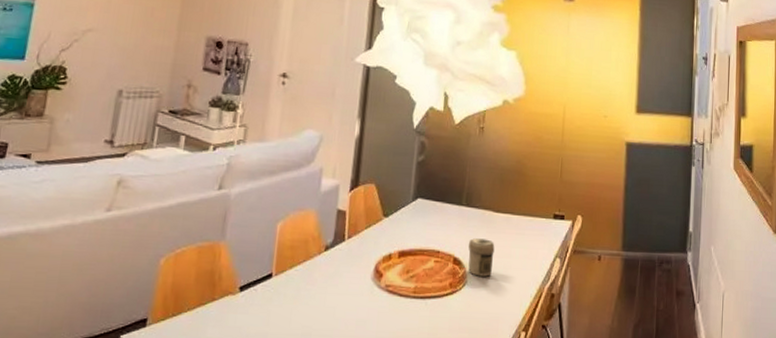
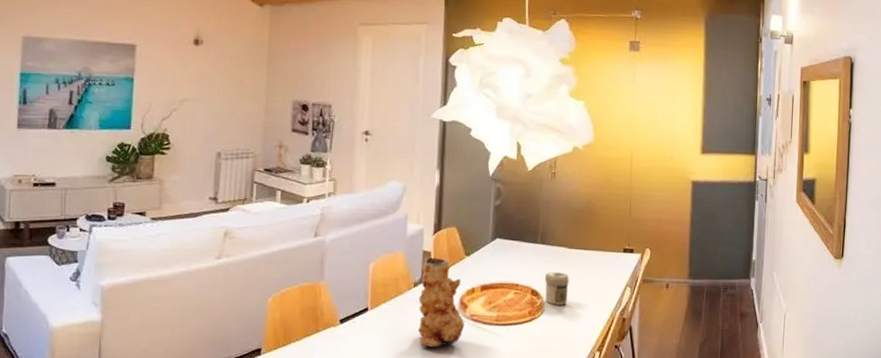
vase: none [326,216,379,323] -> present [417,256,465,347]

